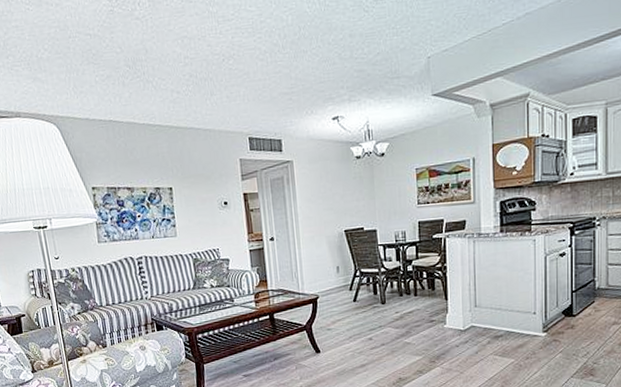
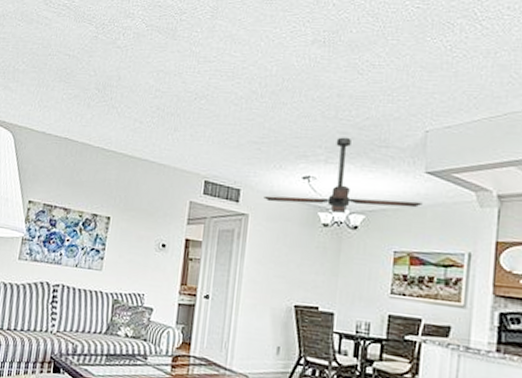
ceiling fan: none [303,74,433,146] -> present [263,137,423,214]

